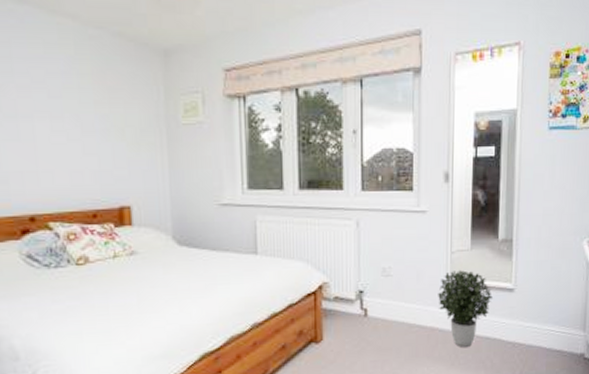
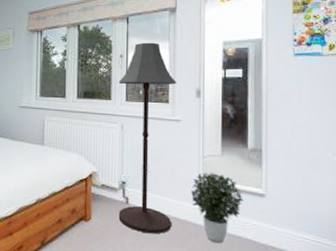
floor lamp: none [352,113,422,348] -> present [118,42,177,234]

